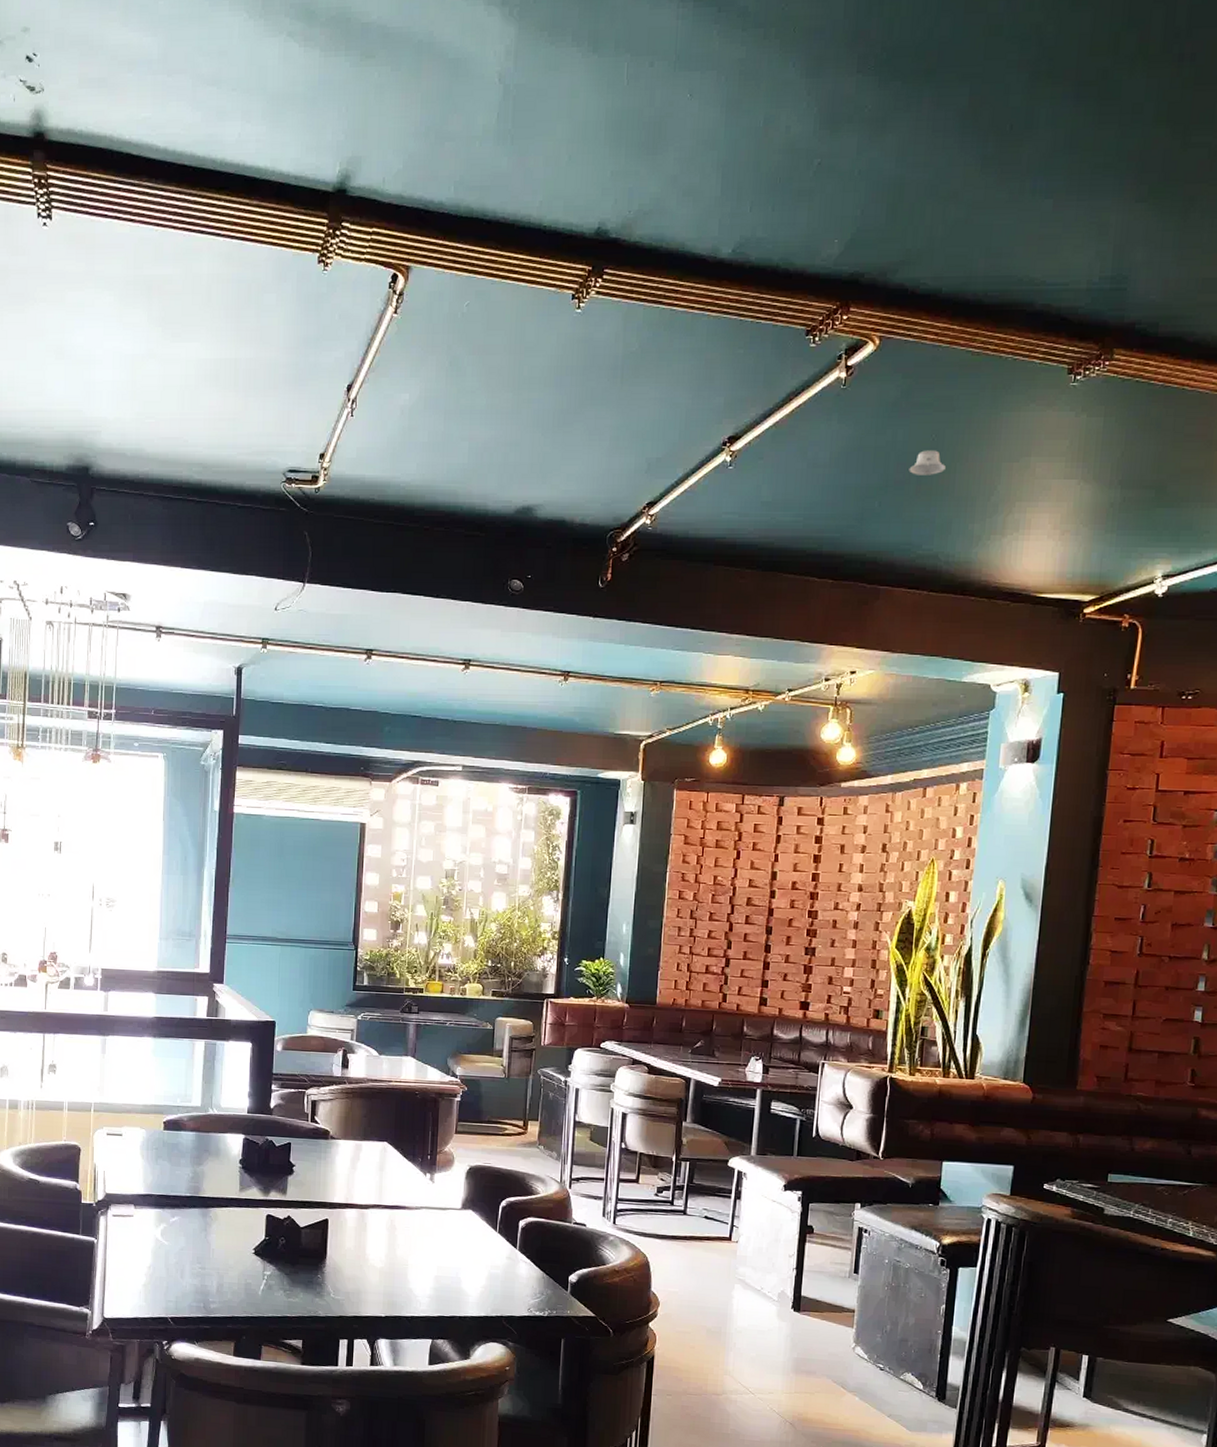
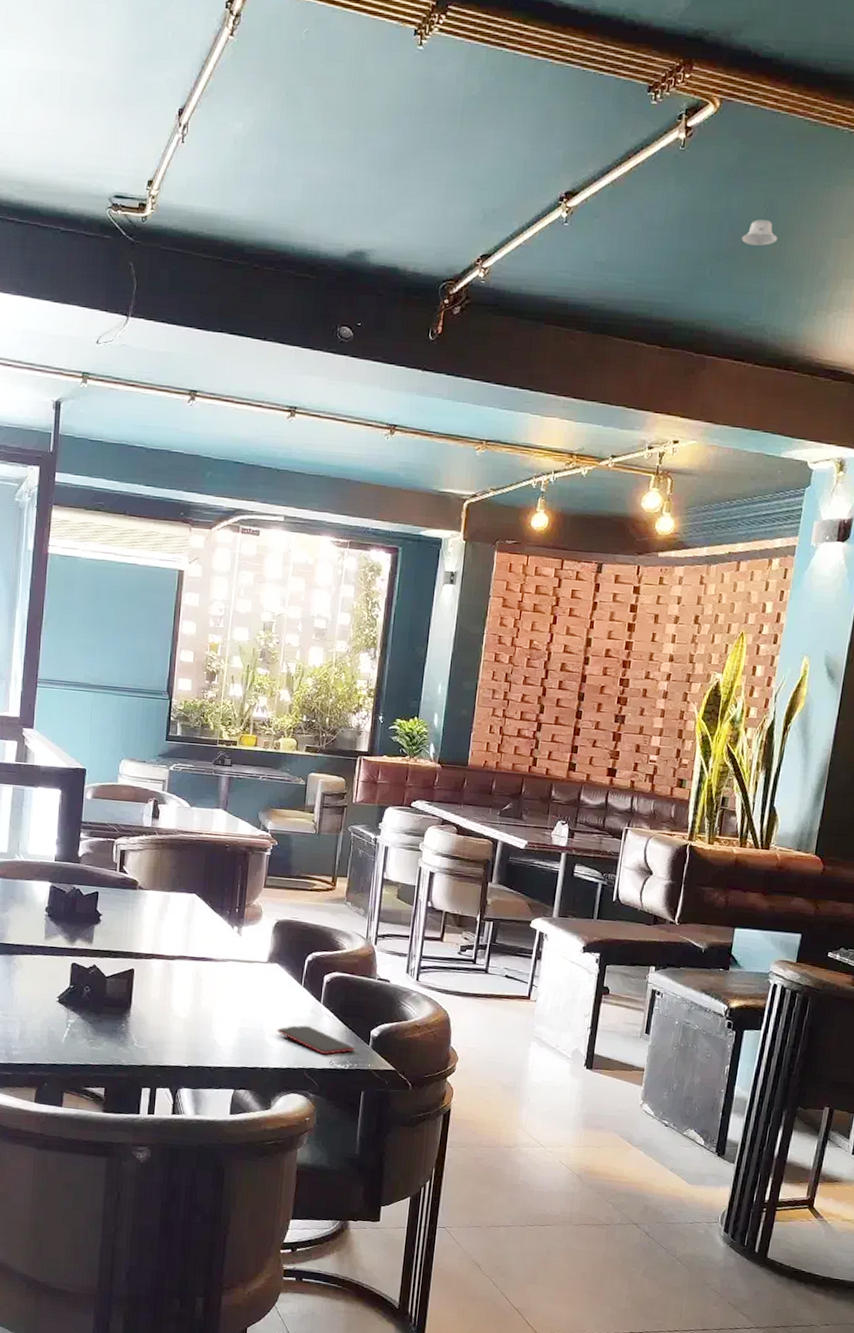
smartphone: none [473,1272,555,1302] -> present [276,1025,357,1055]

